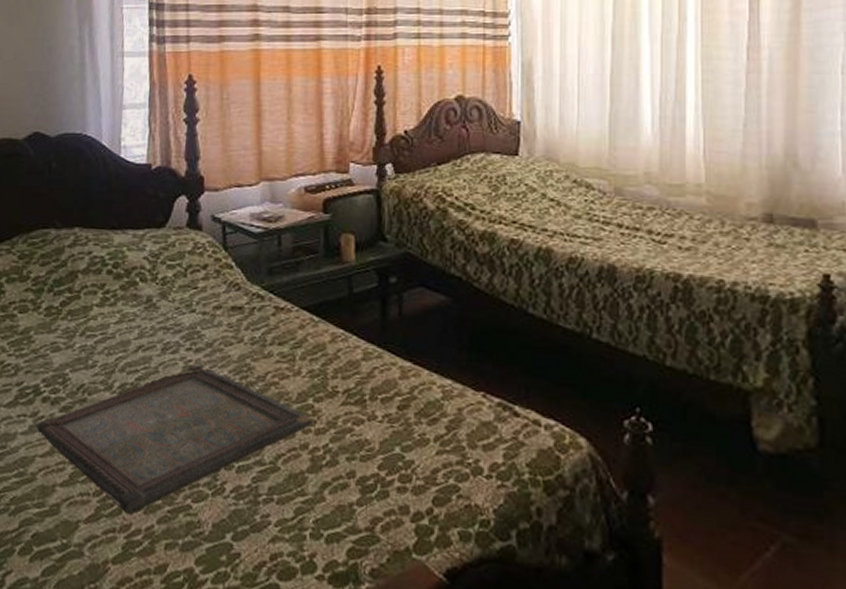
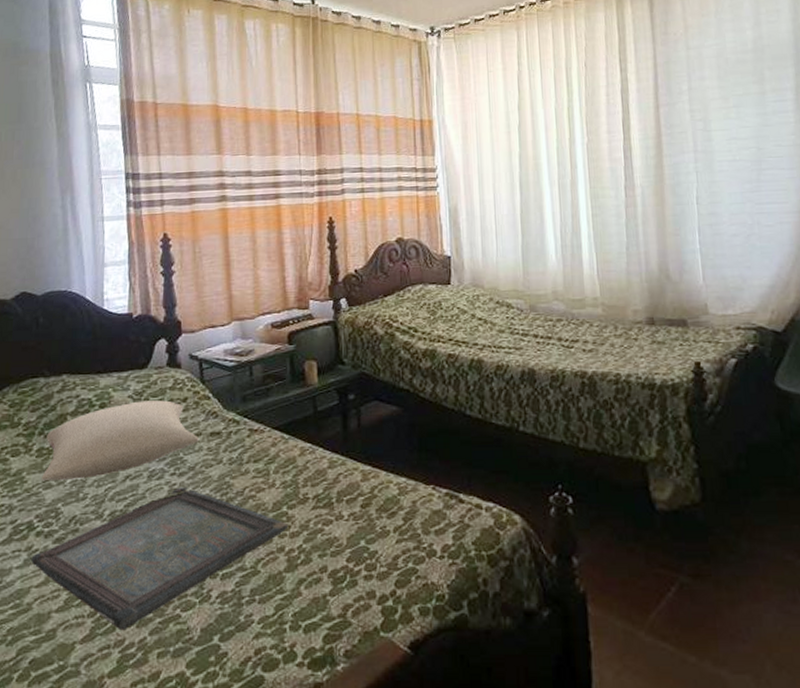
pillow: none [50,264,218,345] -> present [42,400,199,481]

